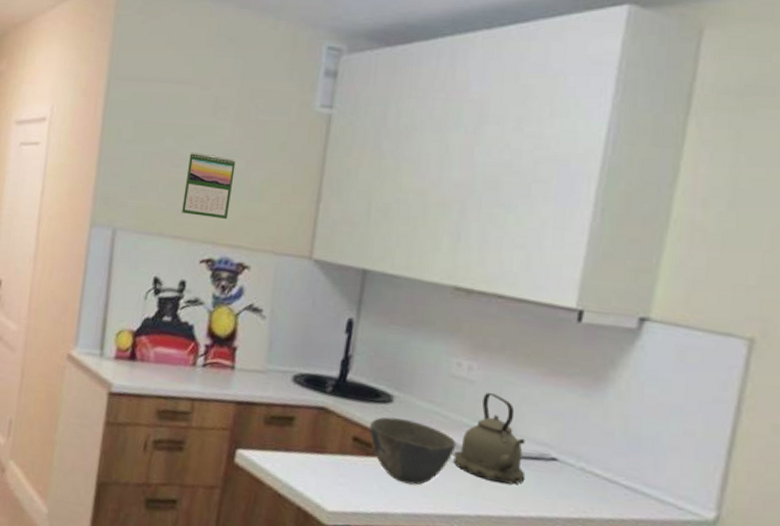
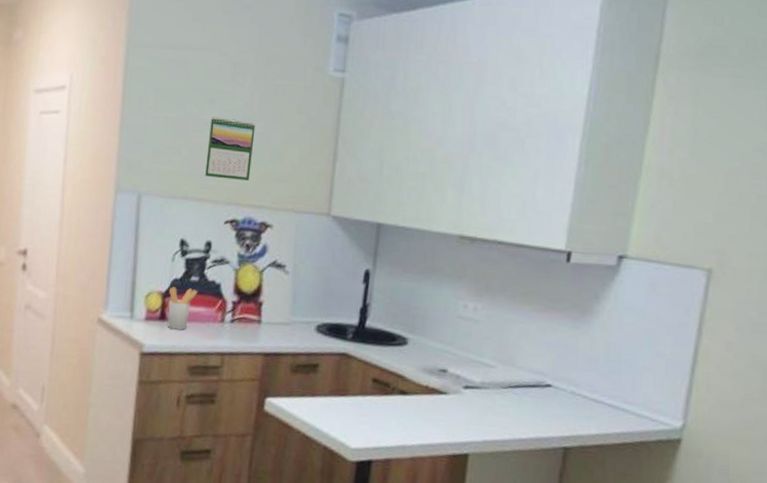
utensil holder: none [137,326,170,372] -> present [167,287,198,330]
bowl: present [370,417,457,485] -> none [387,358,465,418]
kettle: present [453,393,526,485] -> none [462,330,525,411]

